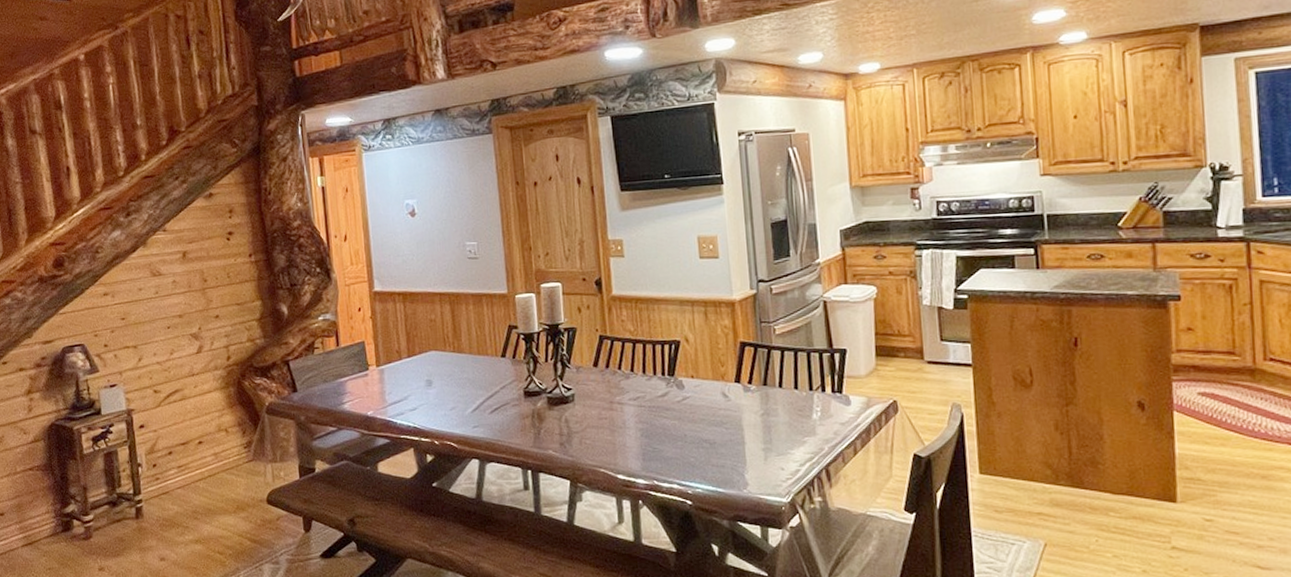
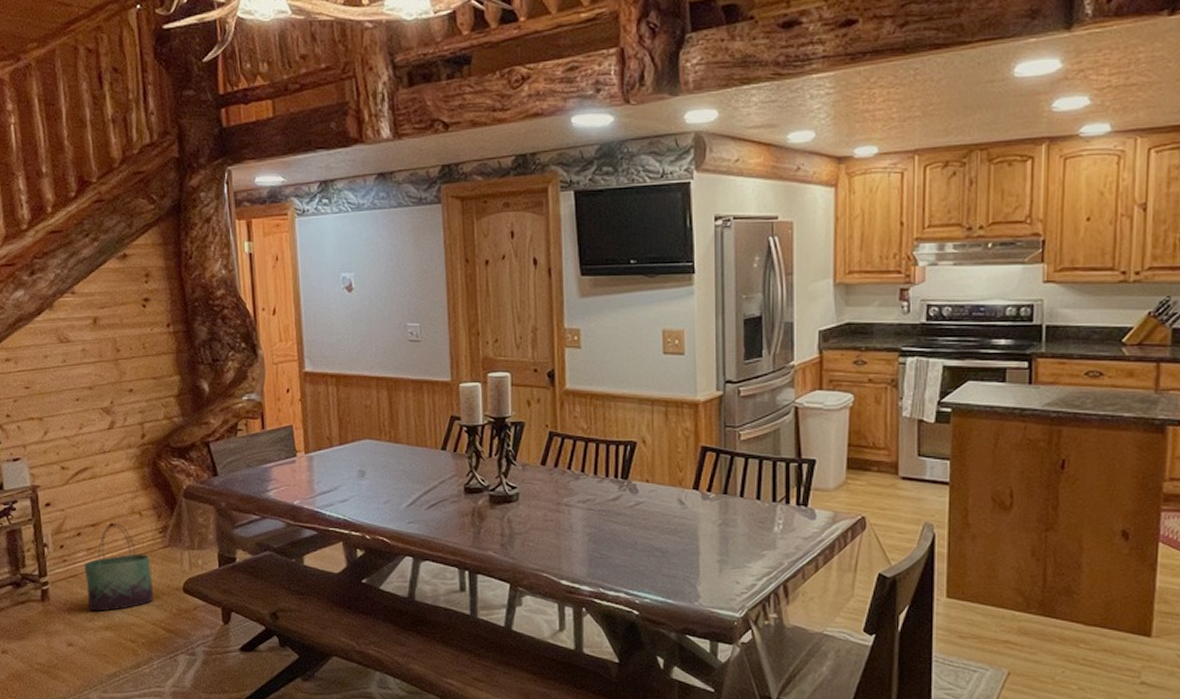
basket: none [176,441,240,526] -> present [85,524,154,612]

